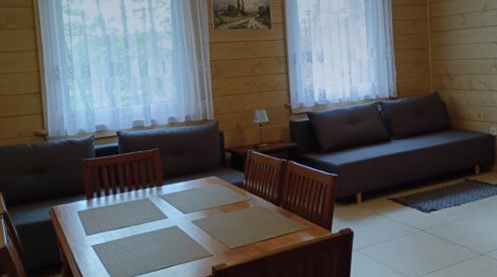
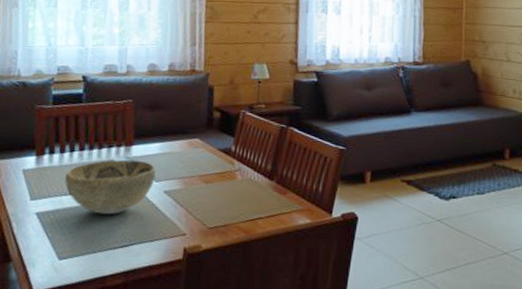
decorative bowl: none [112,197,183,243] -> present [65,159,156,215]

